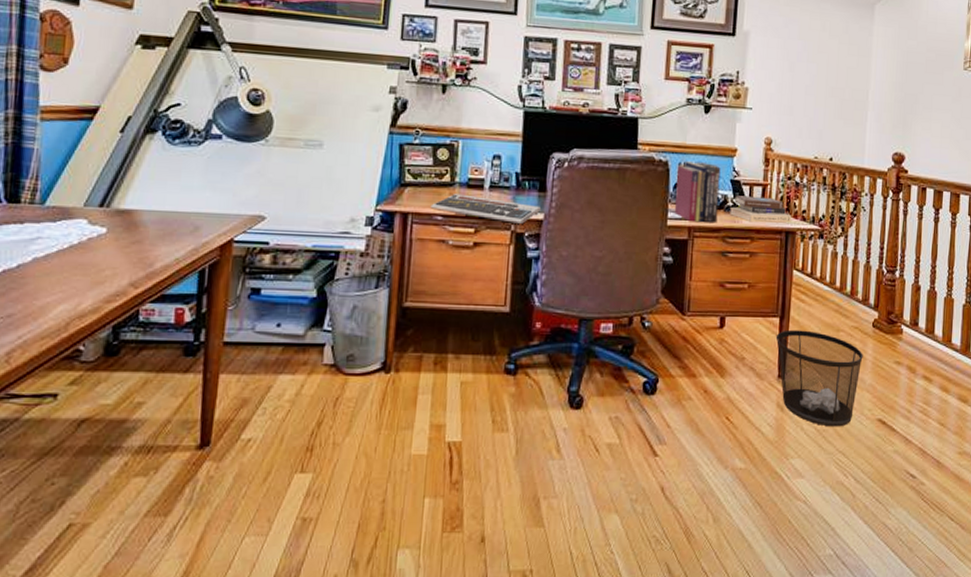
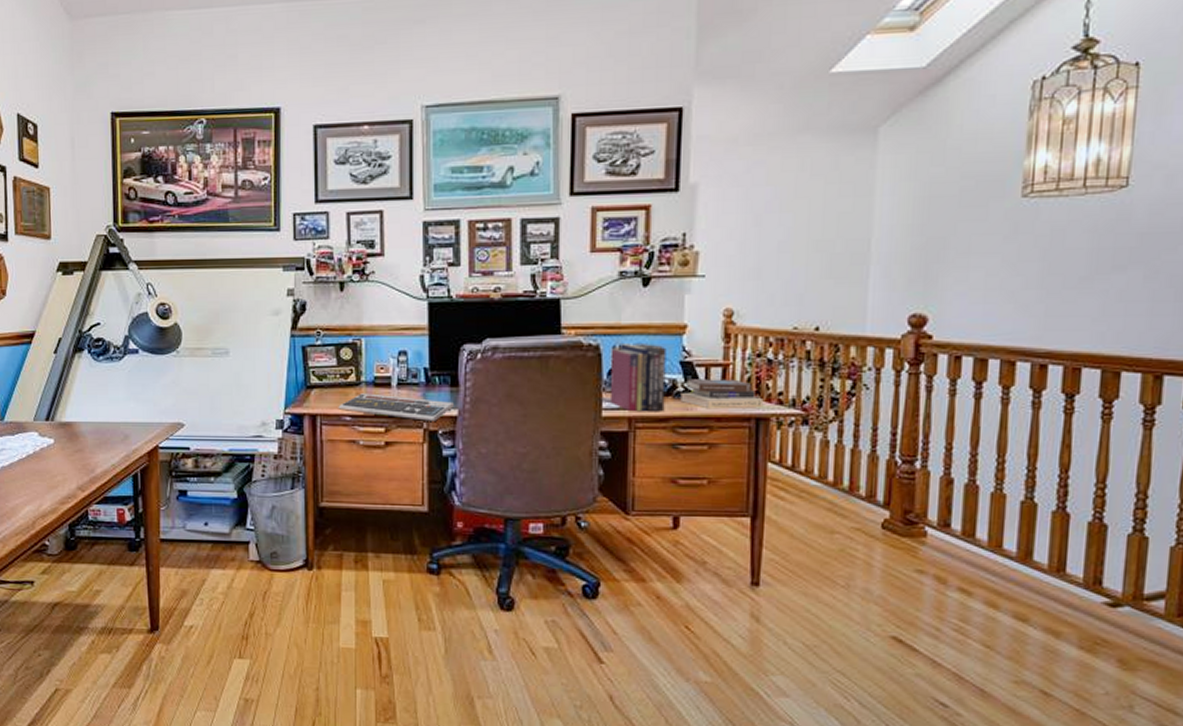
waste bin: present [775,329,863,427] -> none [746,531,869,643]

